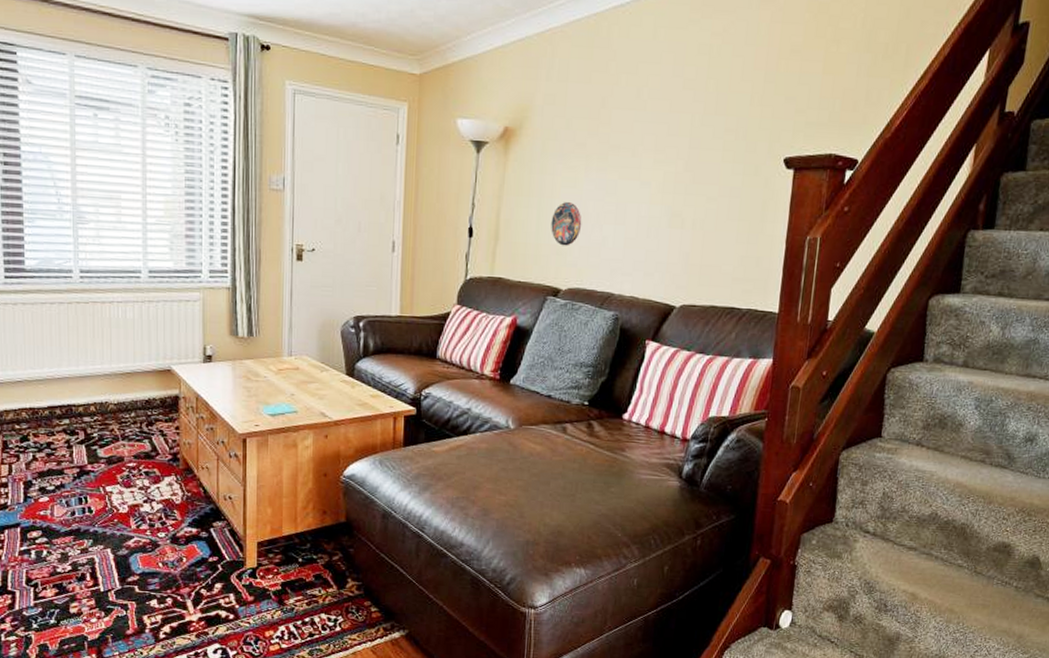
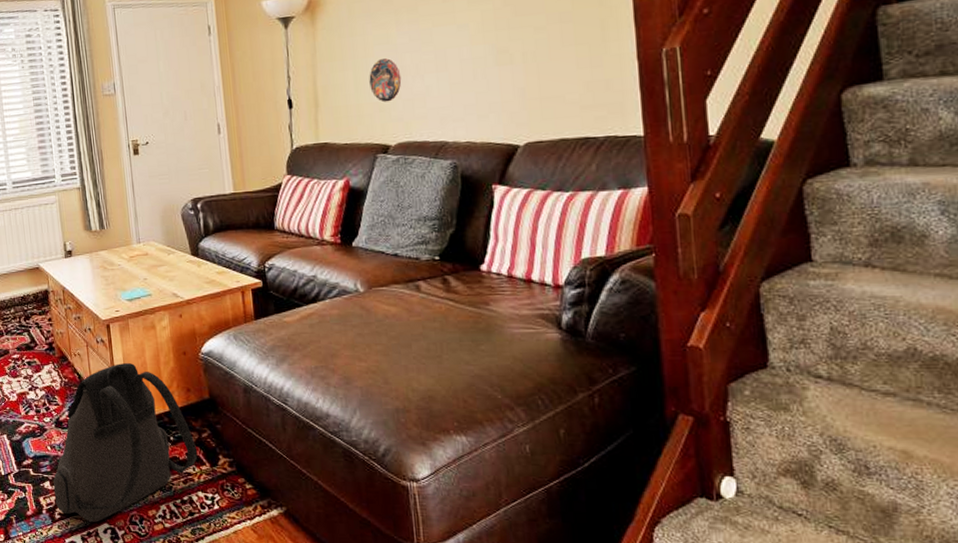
backpack: none [161,480,326,643] -> present [53,362,198,523]

